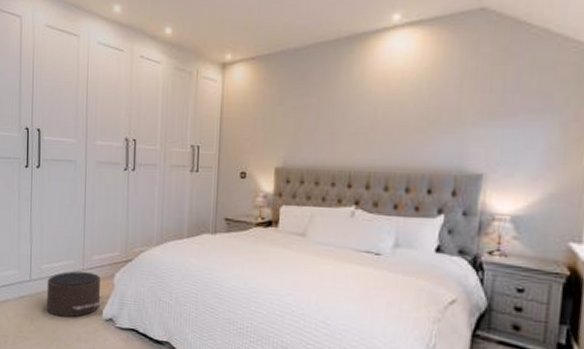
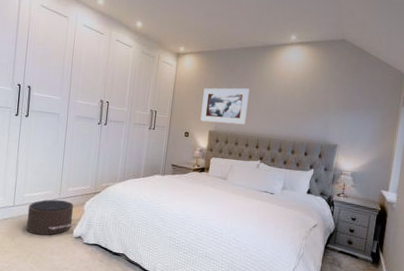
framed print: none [261,101,332,156] -> present [200,88,250,125]

